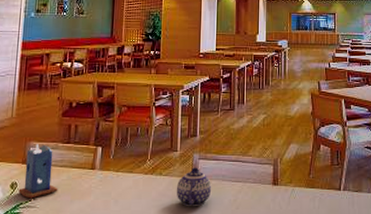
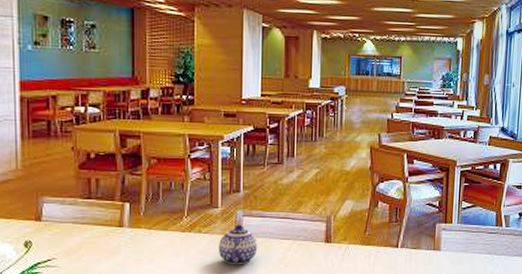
candle: present [18,144,58,199] -> none [34,199,82,258]

